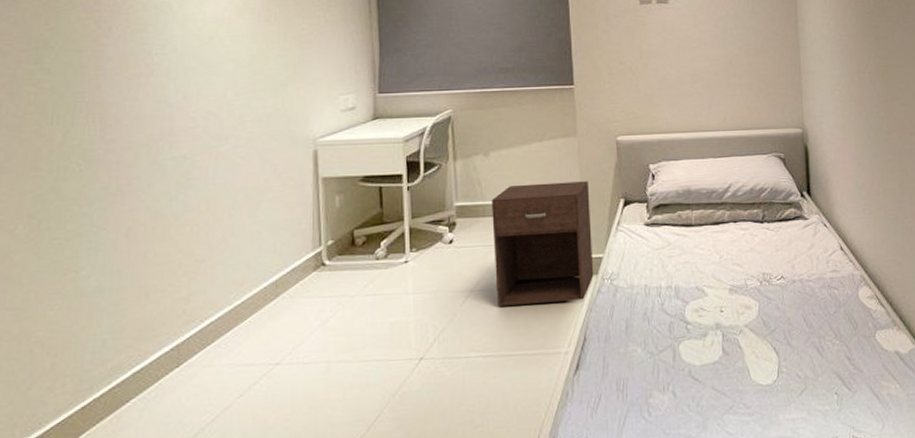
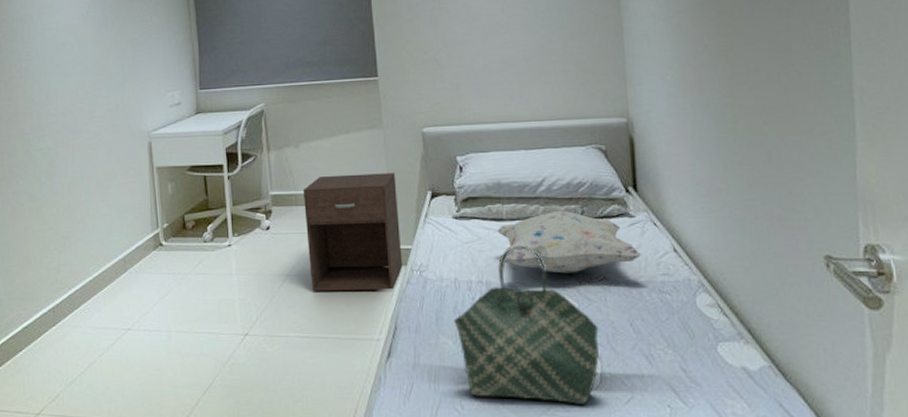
tote bag: none [643,250,777,403] -> present [454,246,599,406]
decorative pillow: none [686,215,815,275] -> present [497,210,642,274]

